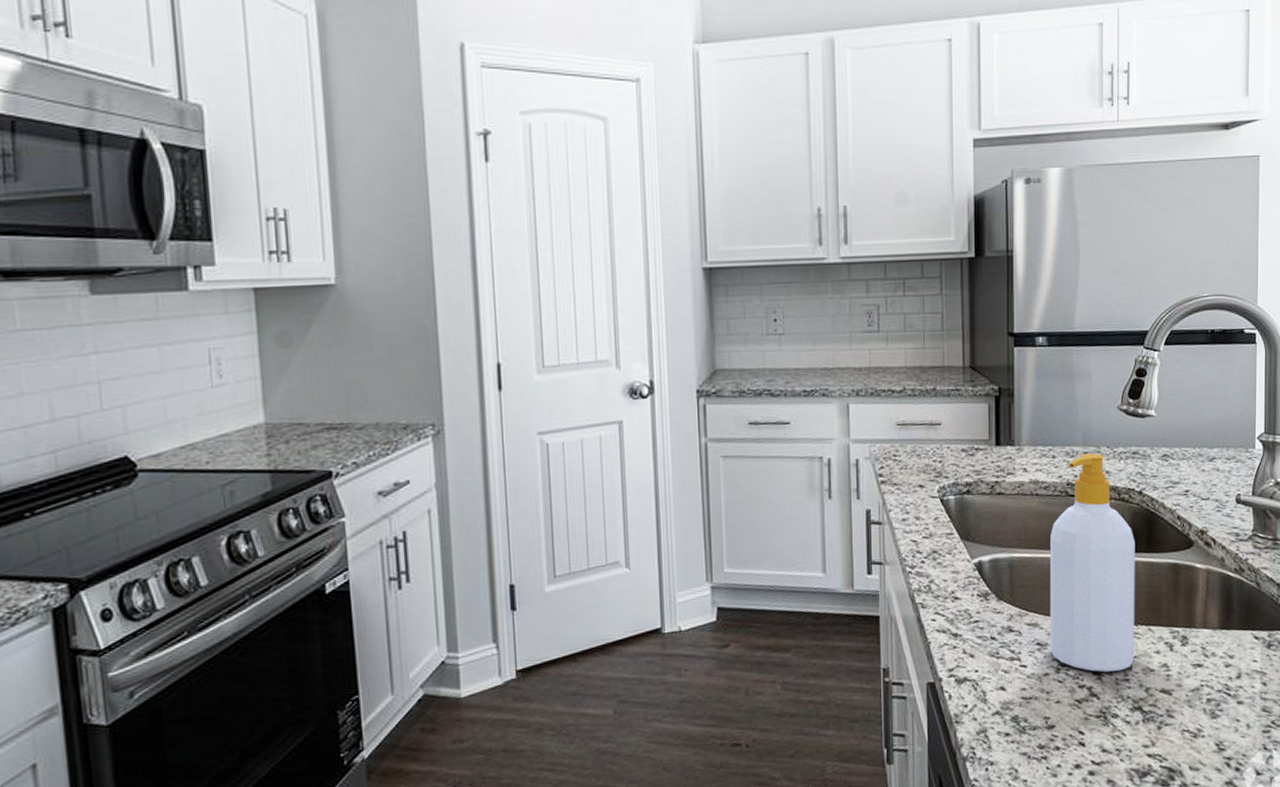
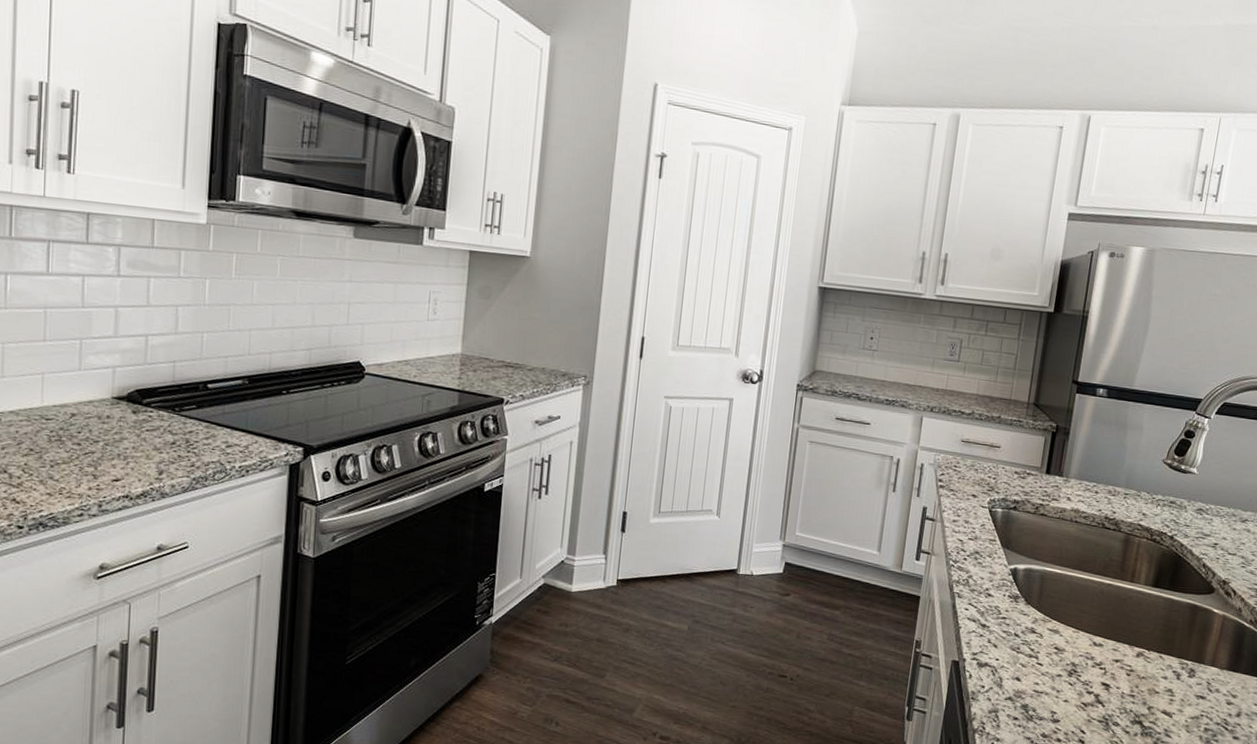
soap bottle: present [1049,453,1135,673] -> none [1066,495,1160,687]

